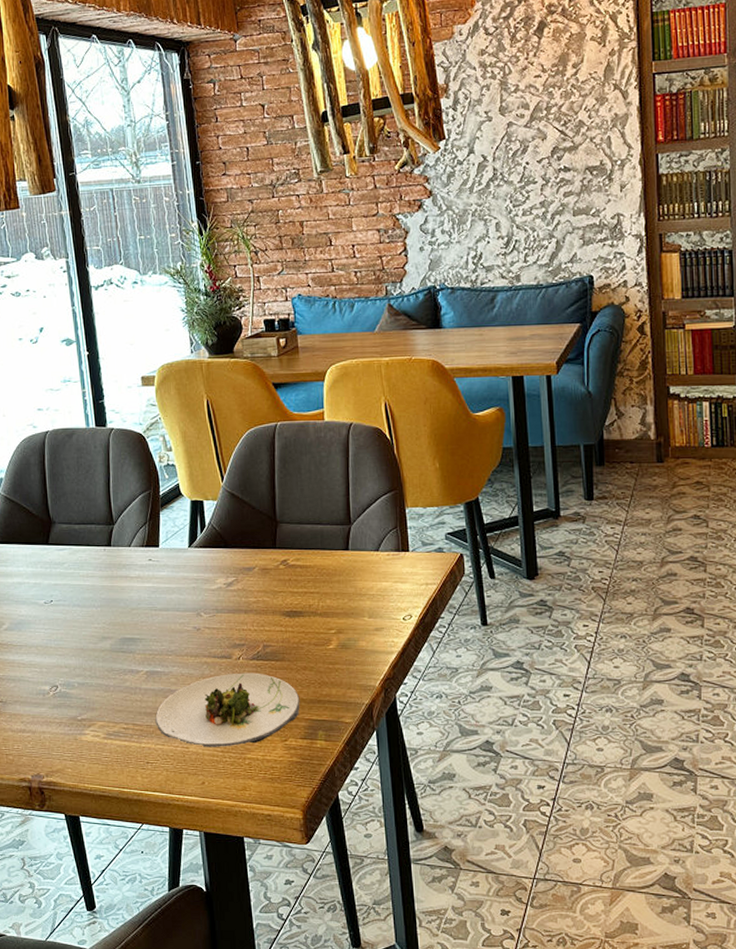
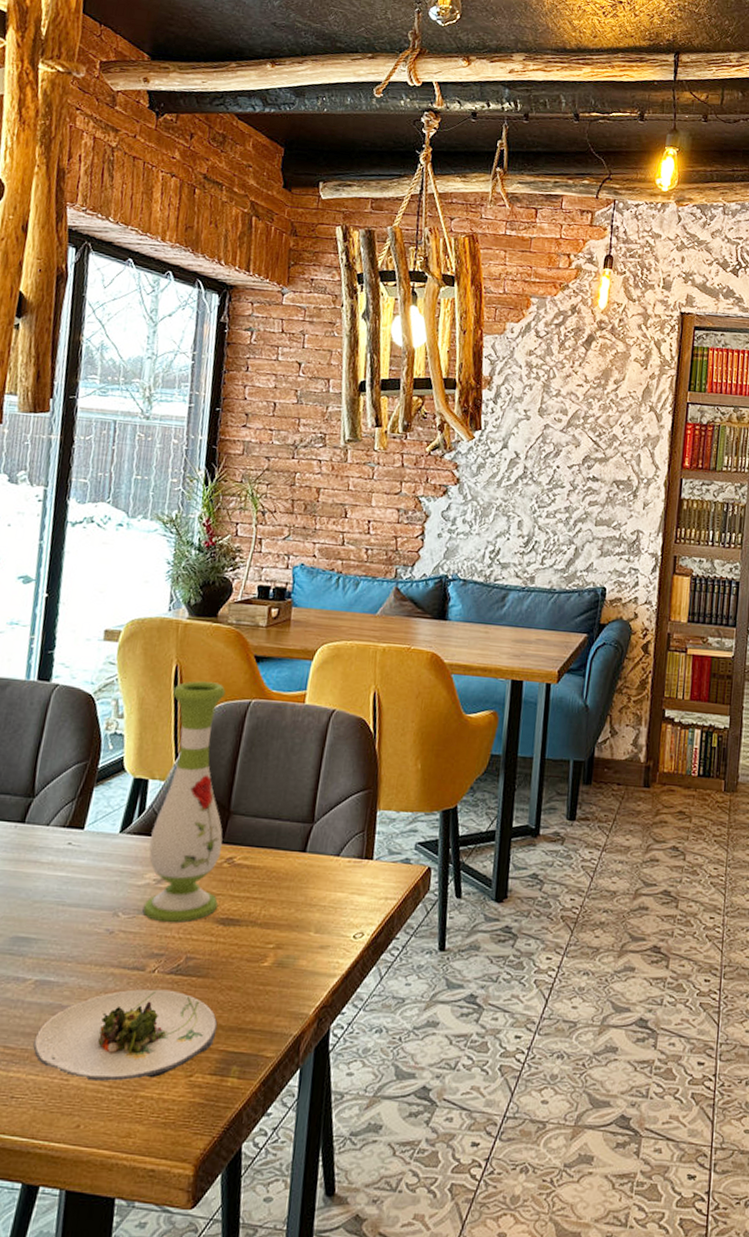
vase: none [209,411,282,618] -> present [142,681,226,923]

